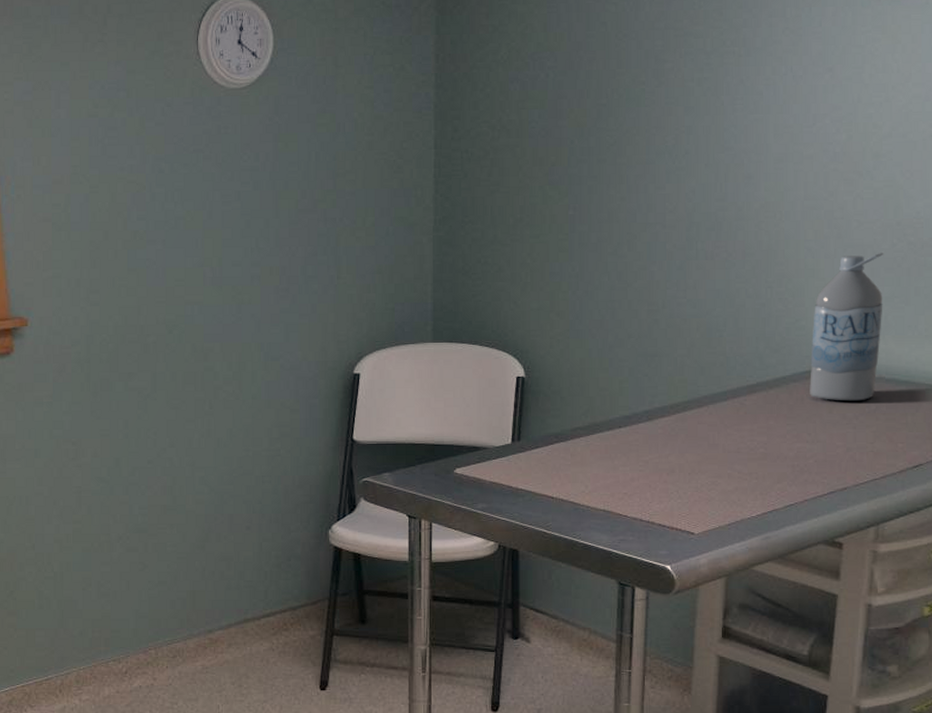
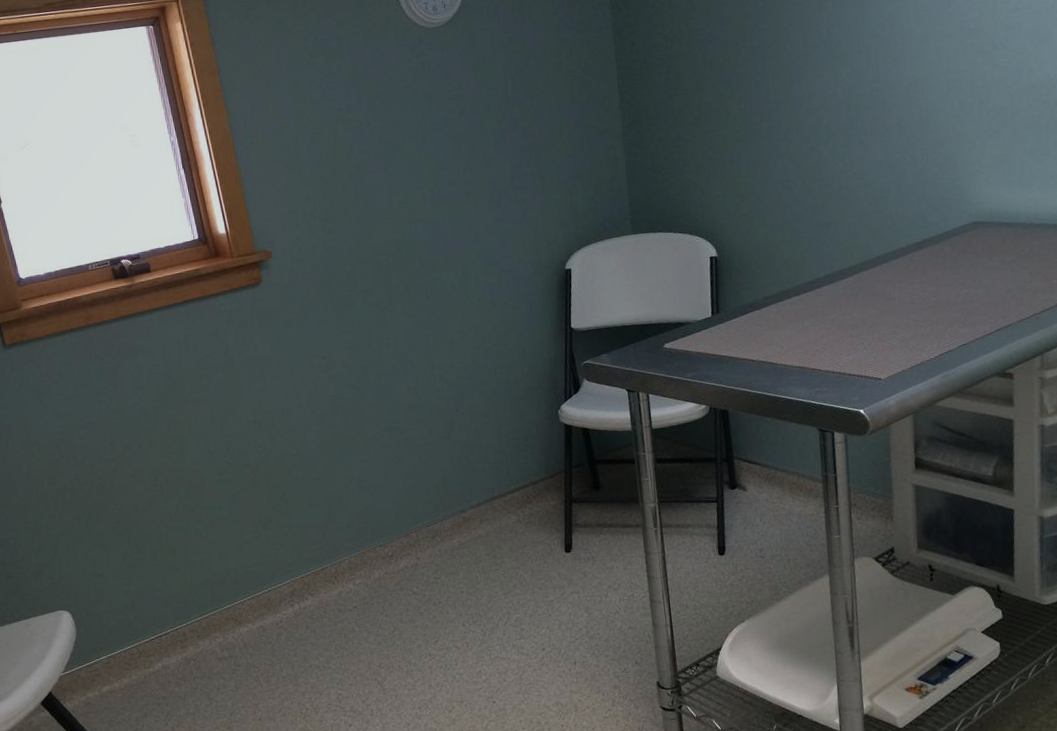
water bottle: present [810,253,884,400] -> none [966,113,1028,248]

